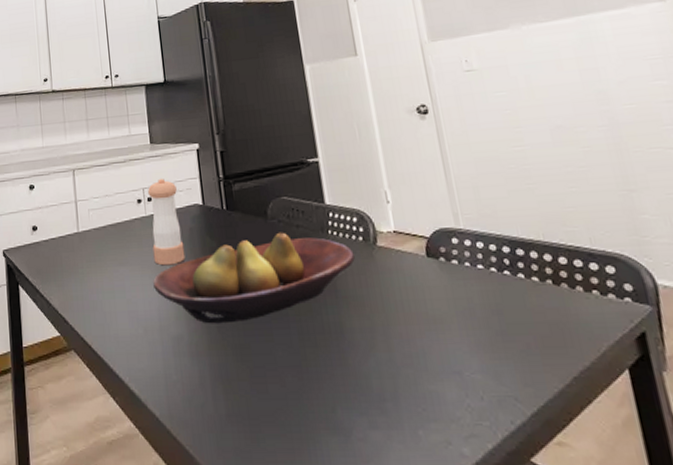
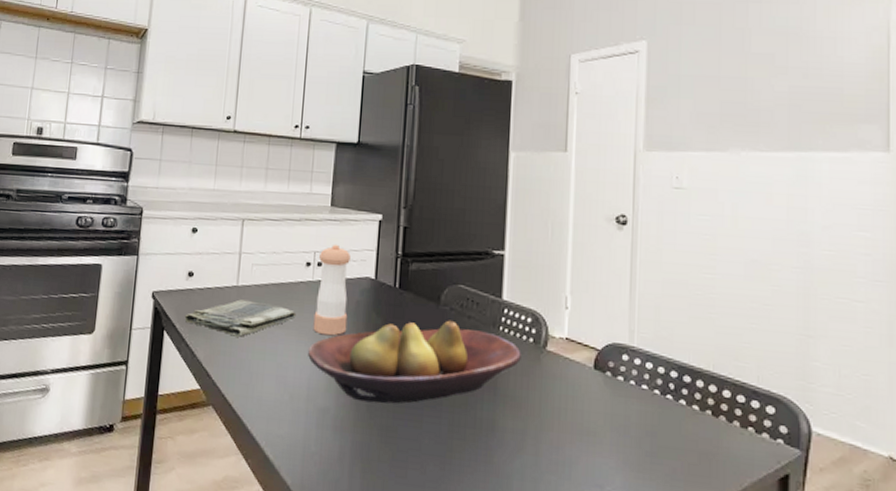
dish towel: none [35,244,137,280] -> present [184,299,297,337]

